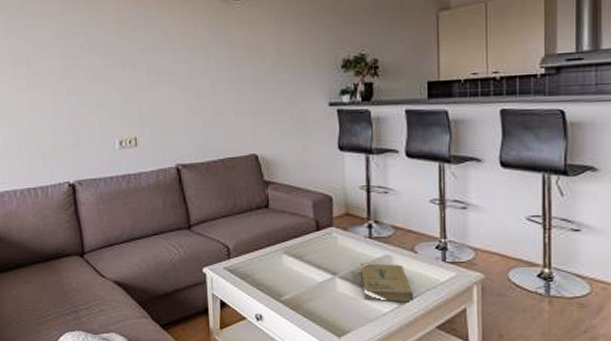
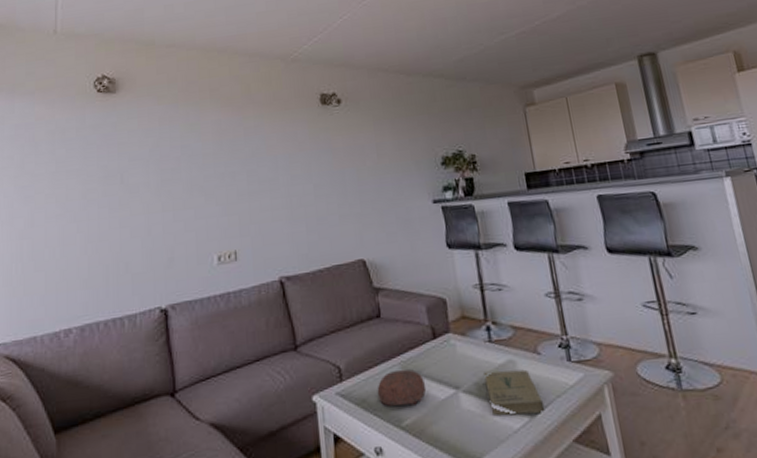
decorative bowl: none [261,253,306,284] -> present [377,369,427,406]

